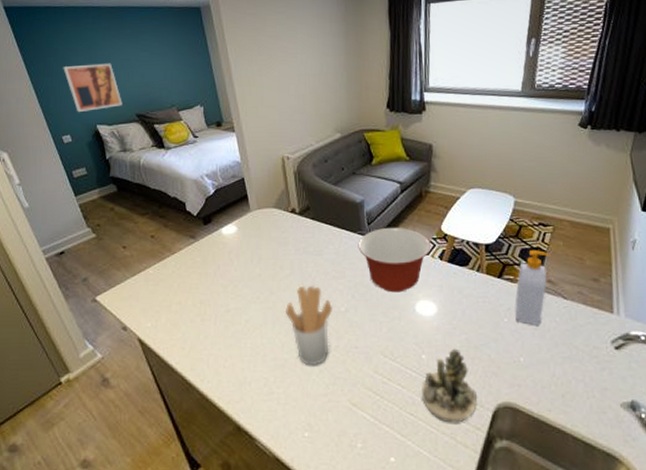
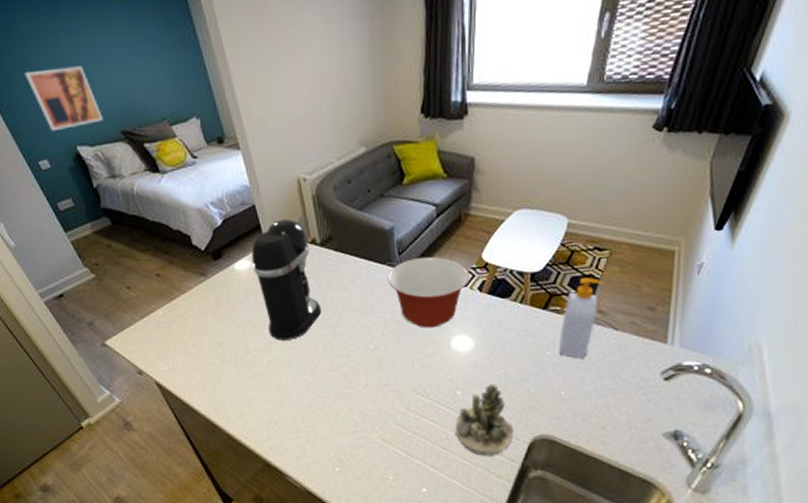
coffee maker: none [237,191,298,301] -> present [251,219,322,340]
utensil holder: present [284,286,333,365] -> none [309,324,362,404]

